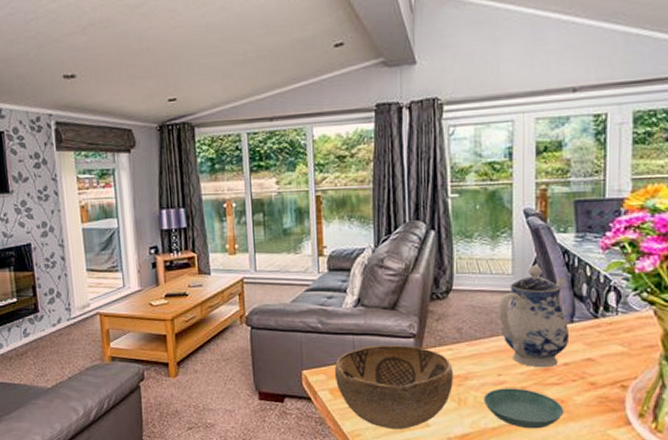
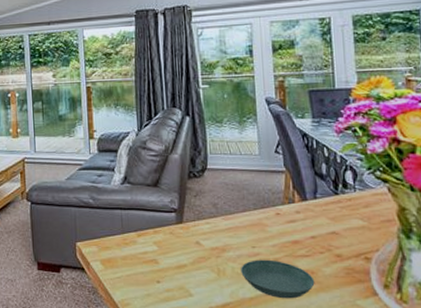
decorative bowl: present [334,345,454,429] -> none [105,219,213,299]
teapot: present [499,266,570,368] -> none [249,147,315,241]

